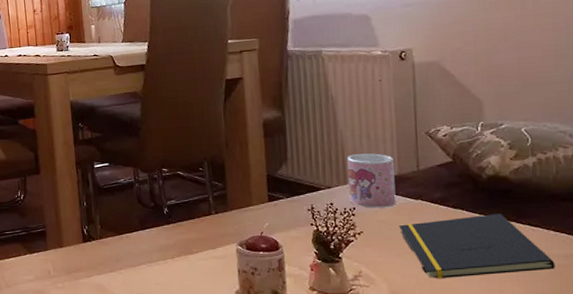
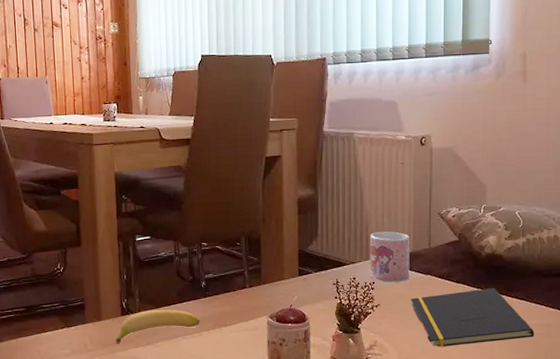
banana: none [78,236,164,271] -> present [115,309,200,344]

